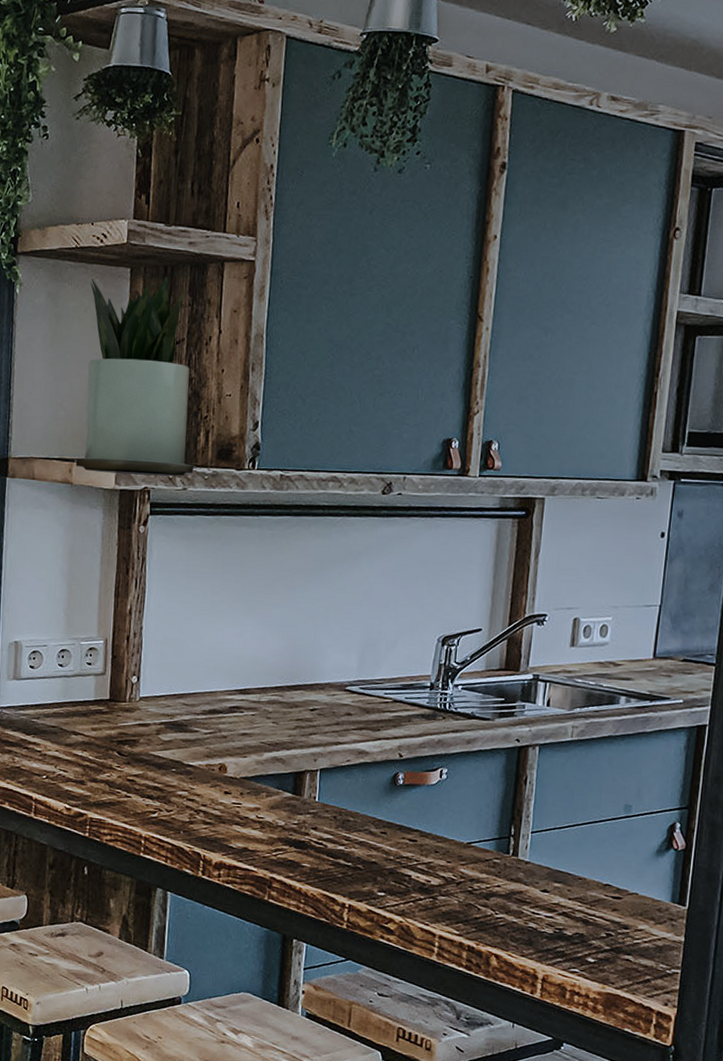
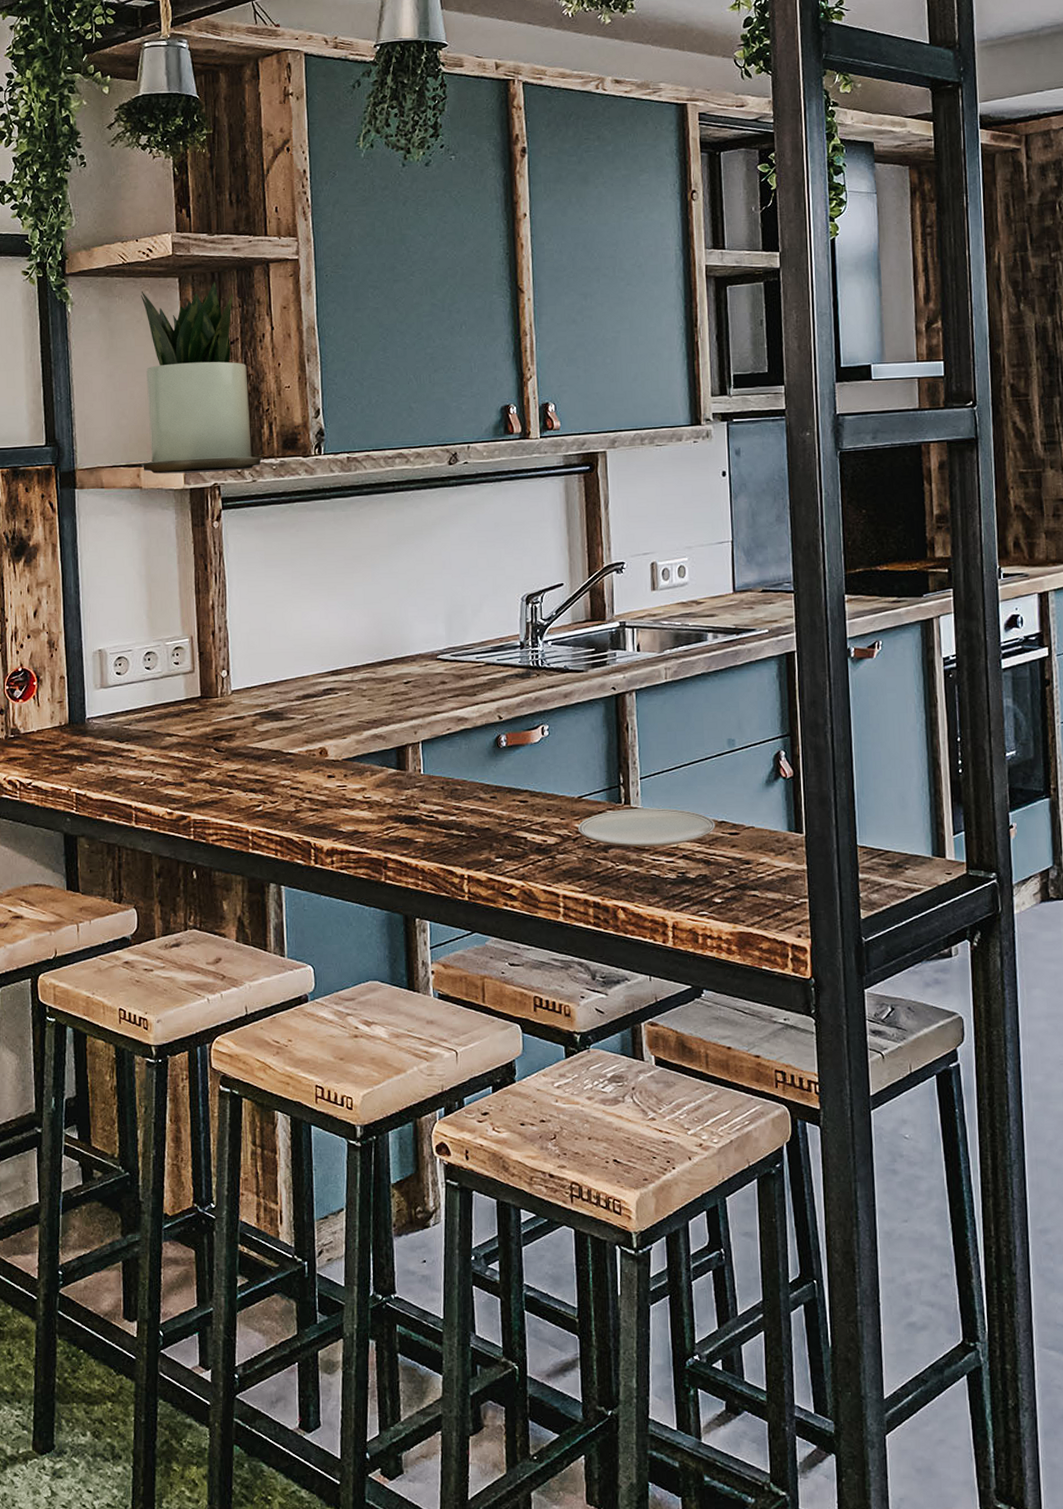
plate: none [463,860,600,902] -> present [578,808,716,848]

